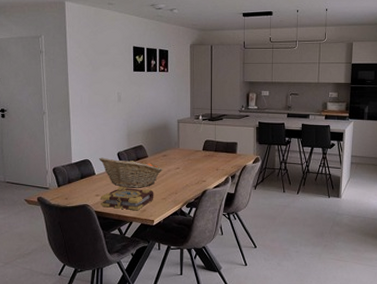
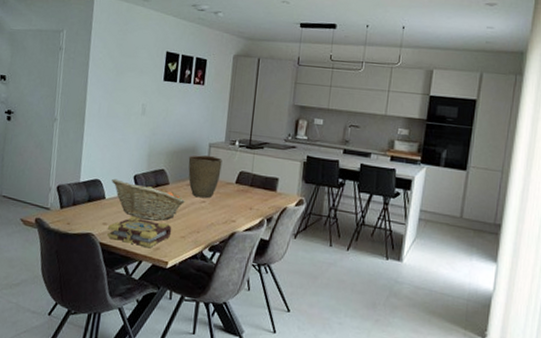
vase: none [162,129,190,165] -> present [188,155,223,199]

